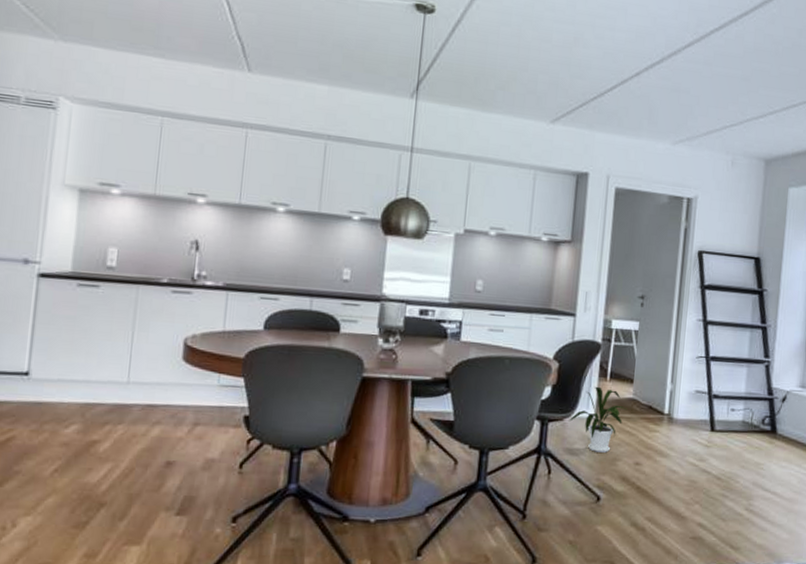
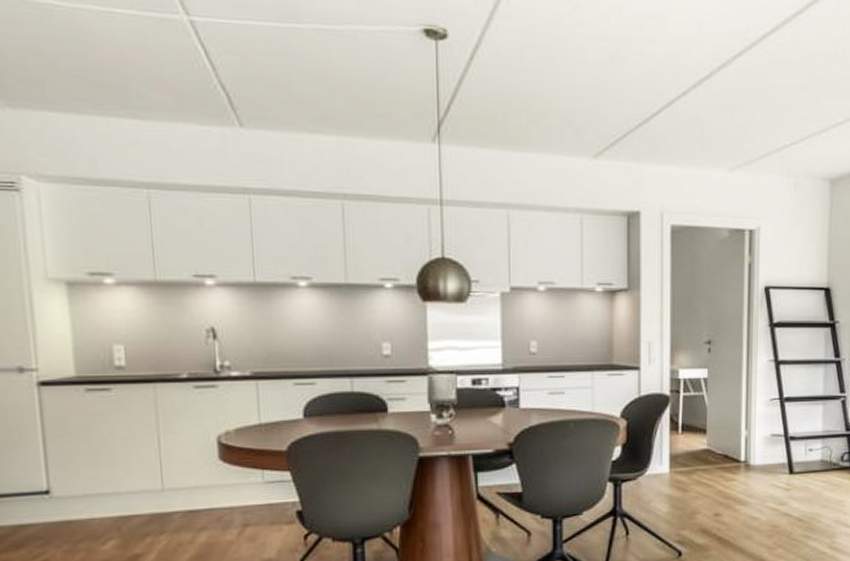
house plant: present [569,386,627,453] -> none [642,440,702,508]

